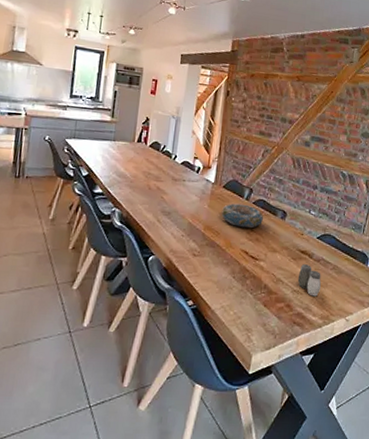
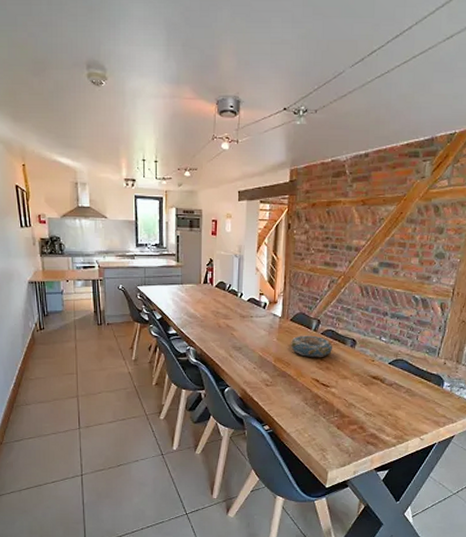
salt and pepper shaker: present [297,264,321,297] -> none [370,389,394,419]

